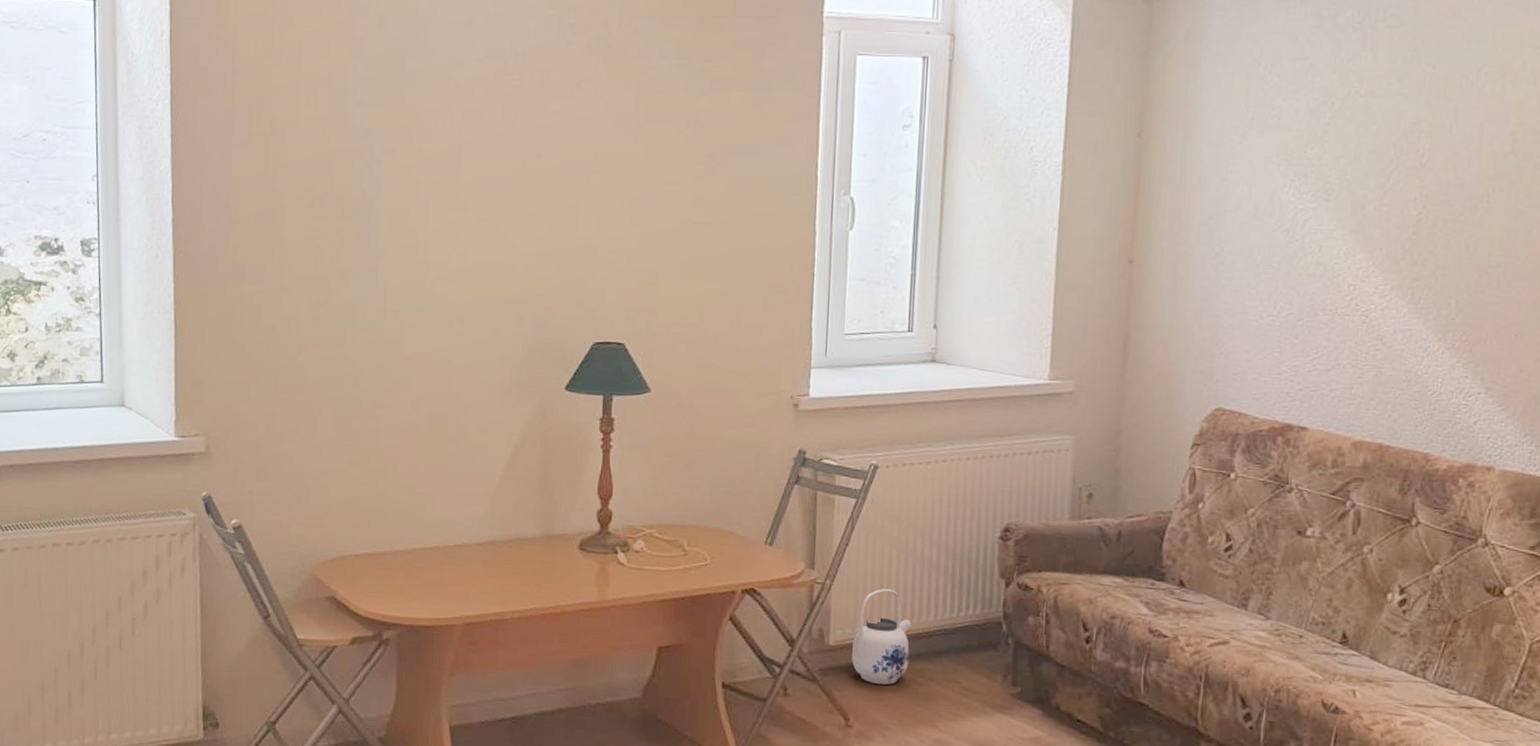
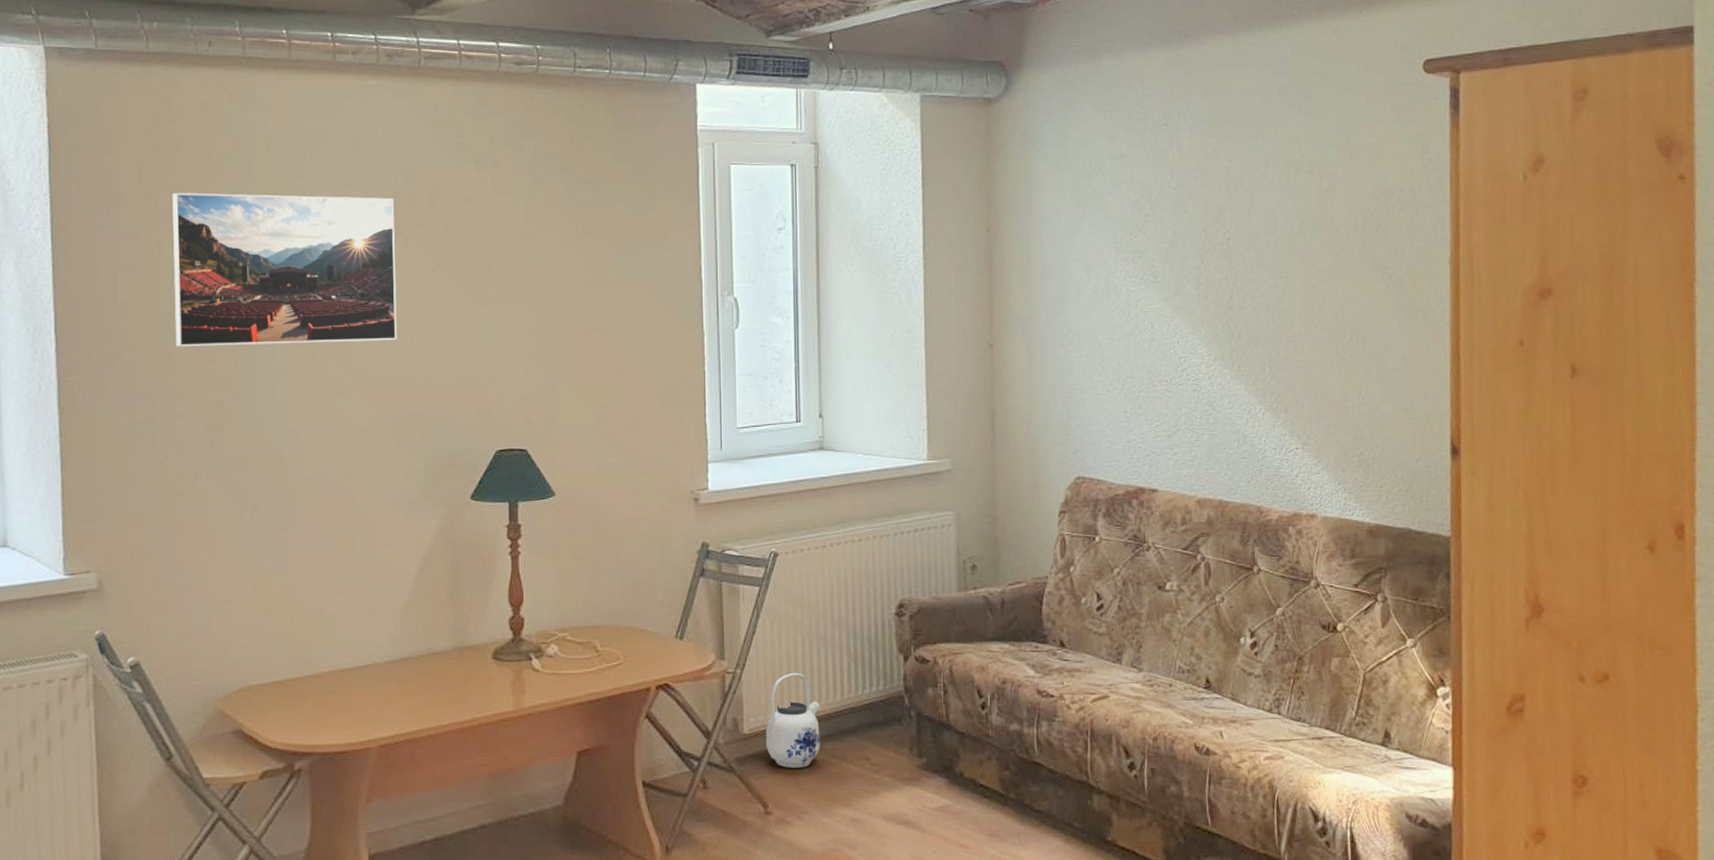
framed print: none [284,68,503,226] -> present [172,193,397,347]

